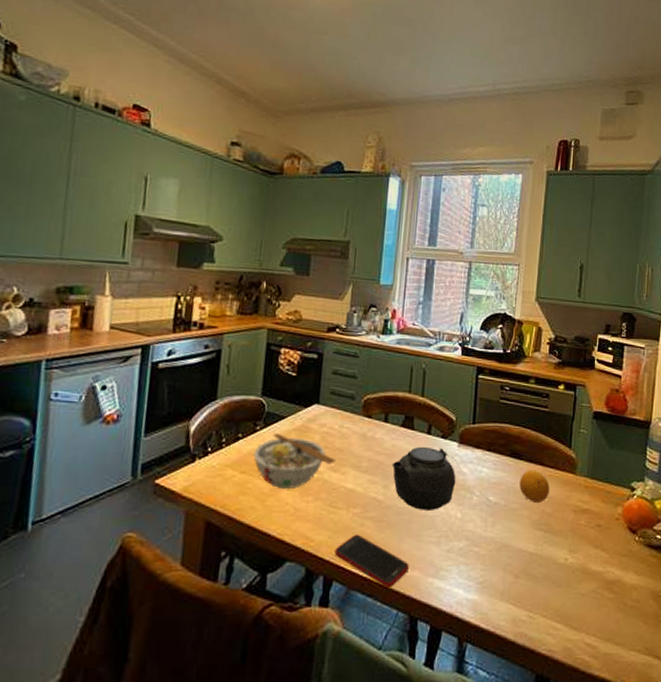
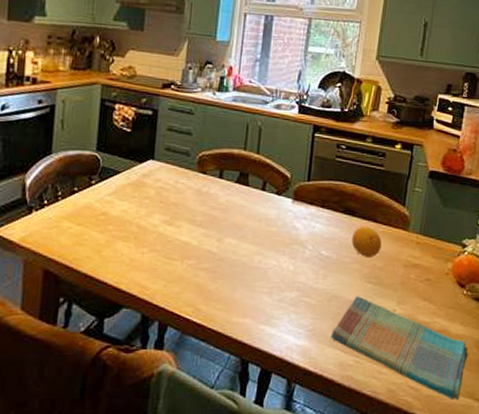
bowl: present [253,432,336,490] -> none [89,186,171,241]
cell phone: present [334,534,409,589] -> none [169,283,241,334]
teapot: present [391,446,461,510] -> none [226,202,294,263]
dish towel: none [502,544,645,659] -> present [331,296,469,401]

